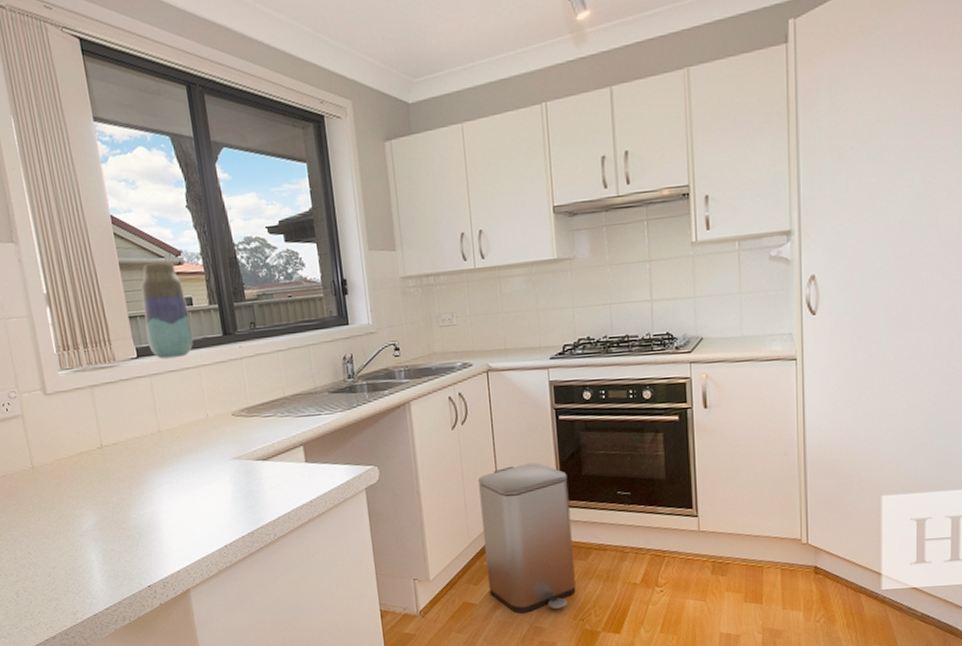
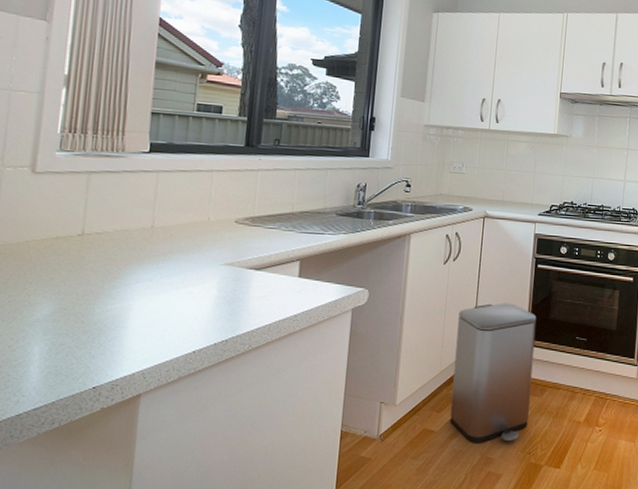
vase: present [141,262,194,360] -> none [164,68,217,160]

